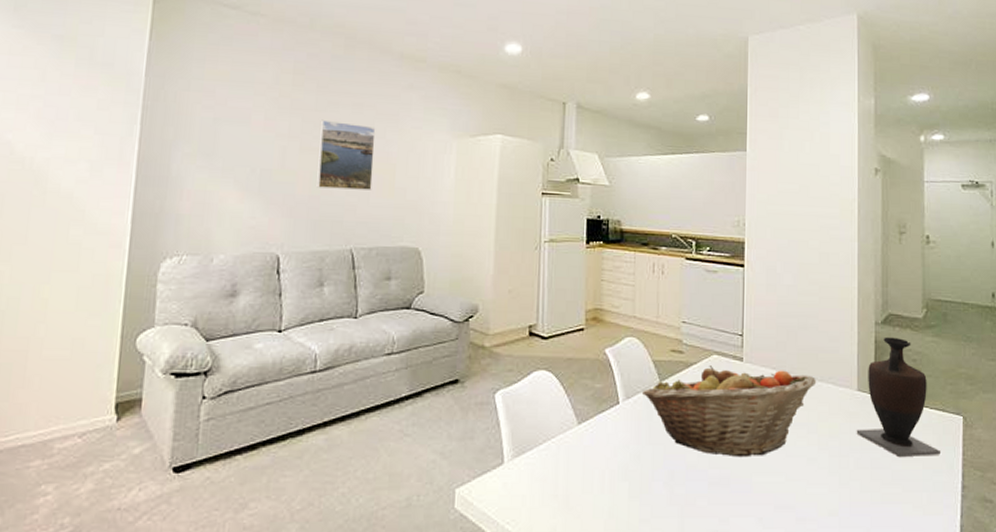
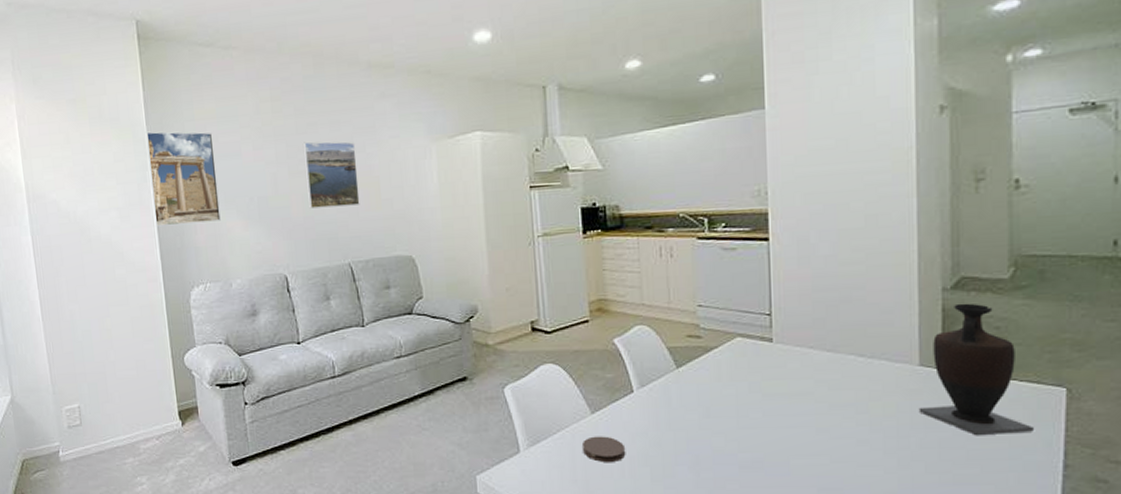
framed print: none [132,83,222,189] -> present [145,131,221,227]
coaster: none [567,448,608,476] -> present [583,436,626,462]
fruit basket: present [643,366,817,458] -> none [658,348,866,441]

